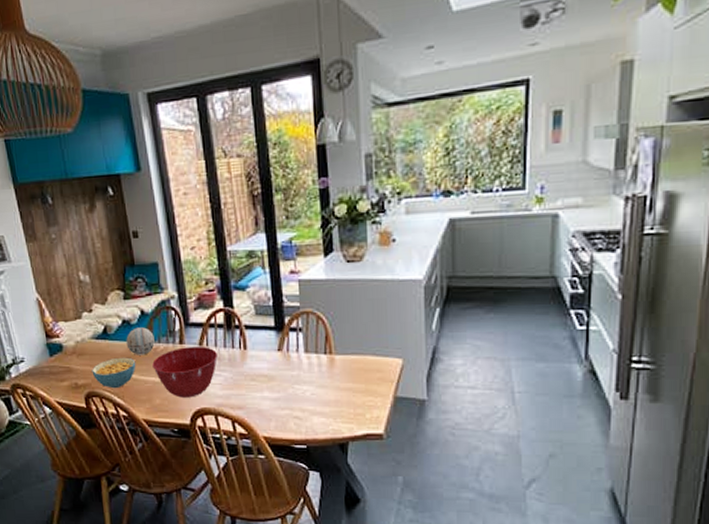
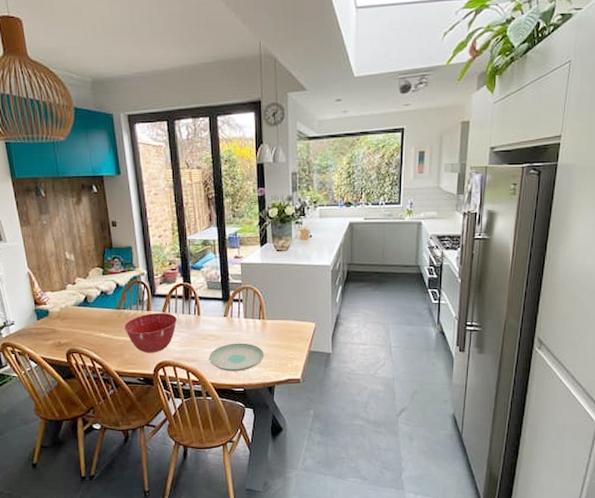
cereal bowl: present [92,357,136,389] -> none [73,321,111,346]
decorative ball: present [126,327,155,355] -> none [103,297,127,320]
plate: none [260,385,333,423] -> present [209,343,264,371]

